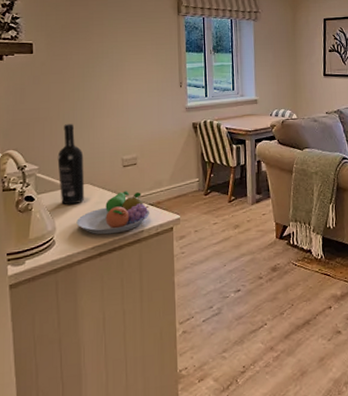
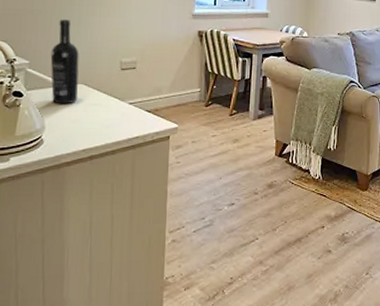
fruit bowl: present [76,191,150,235] -> none [67,95,147,138]

